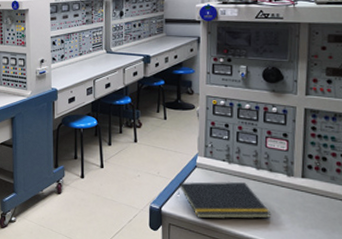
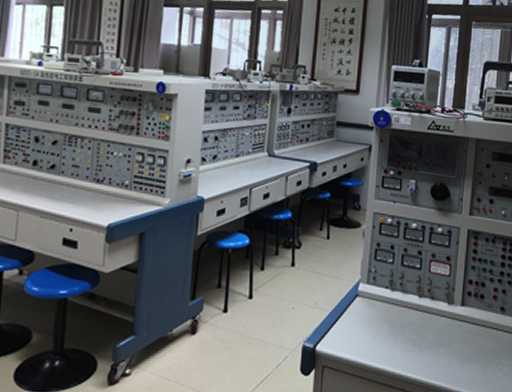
notepad: present [177,181,272,219] -> none [335,311,431,358]

